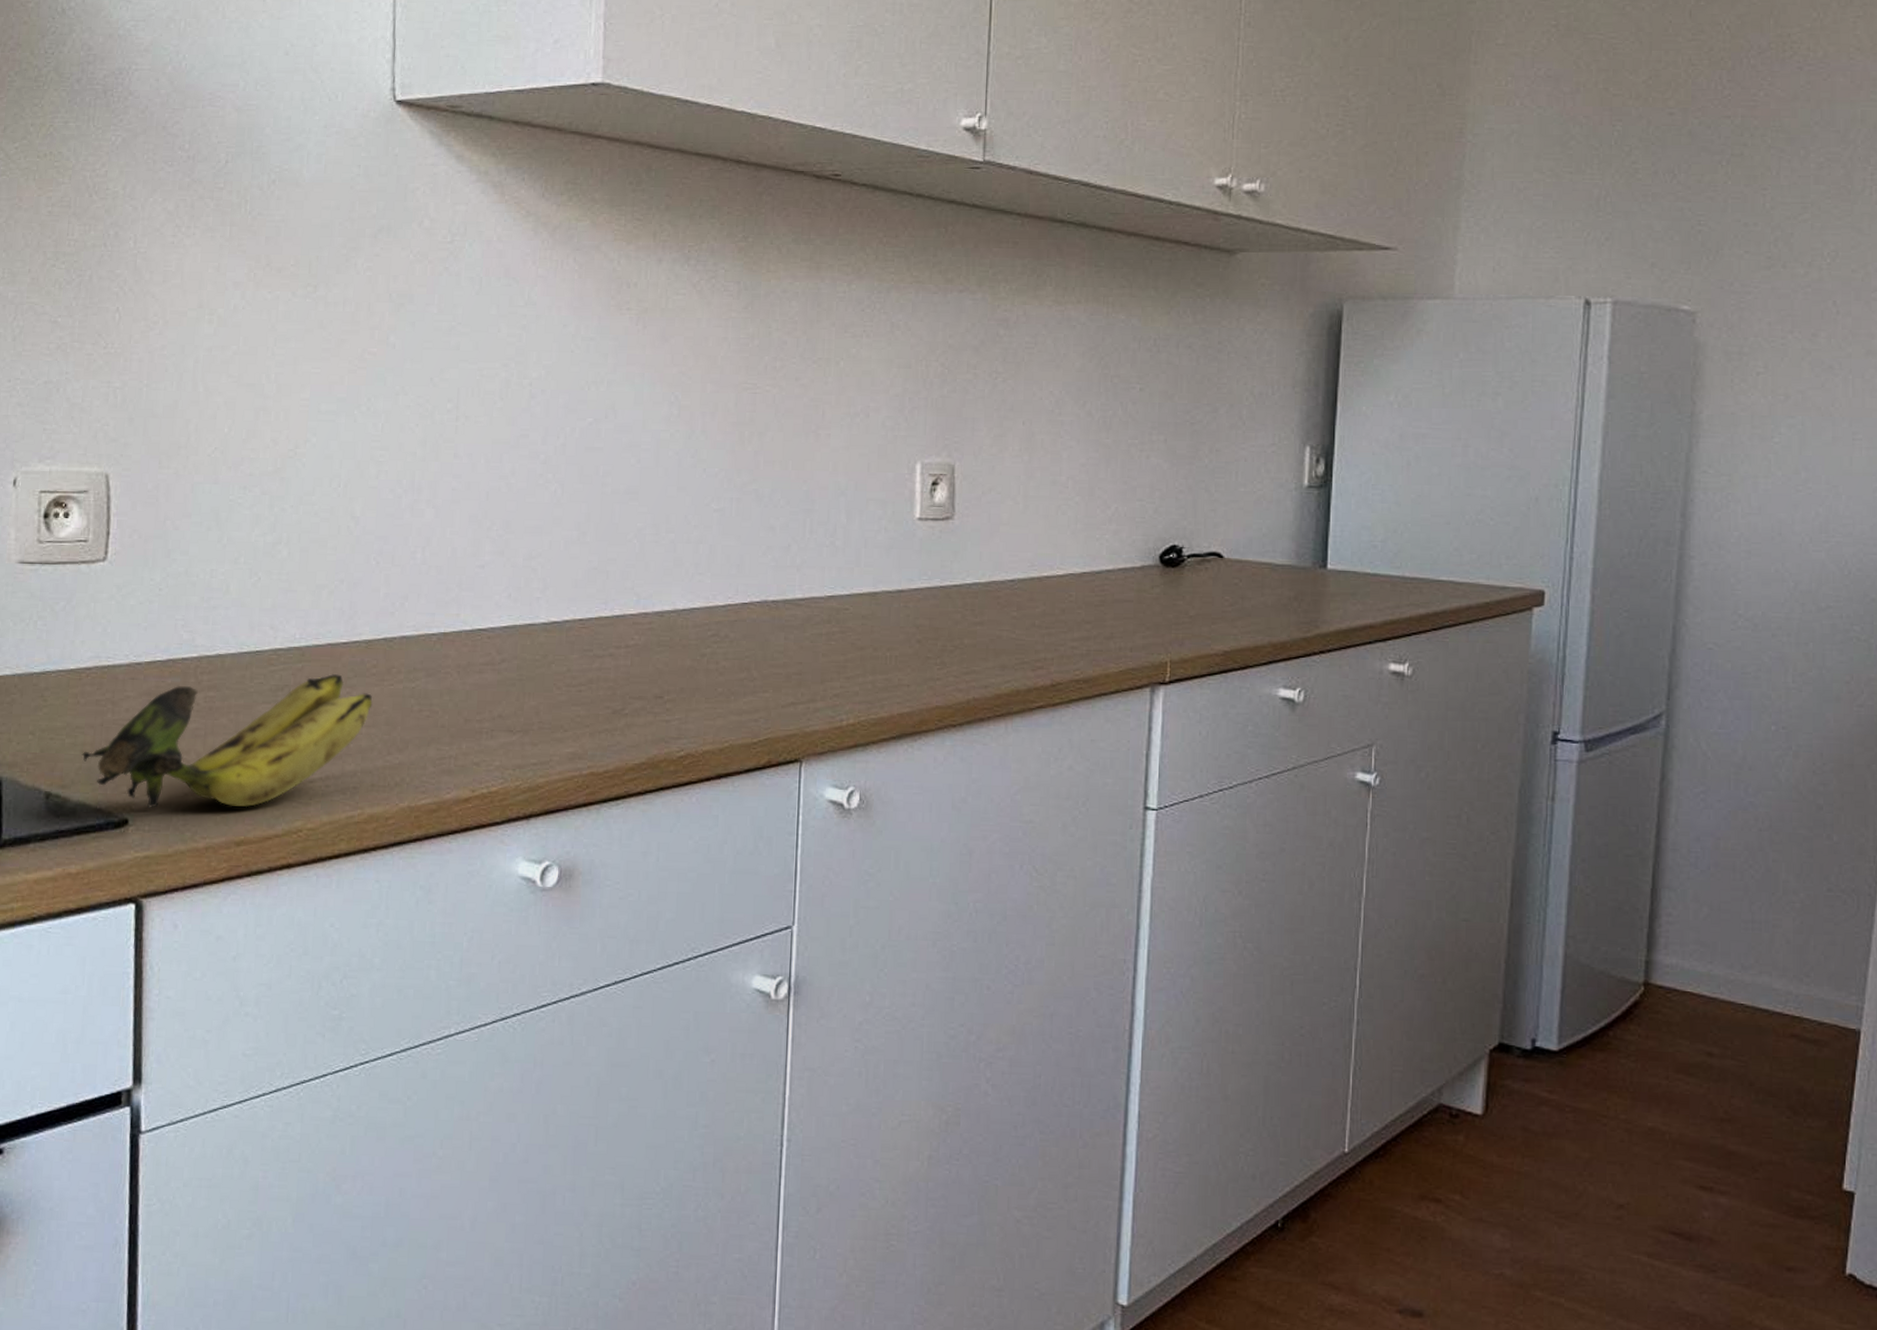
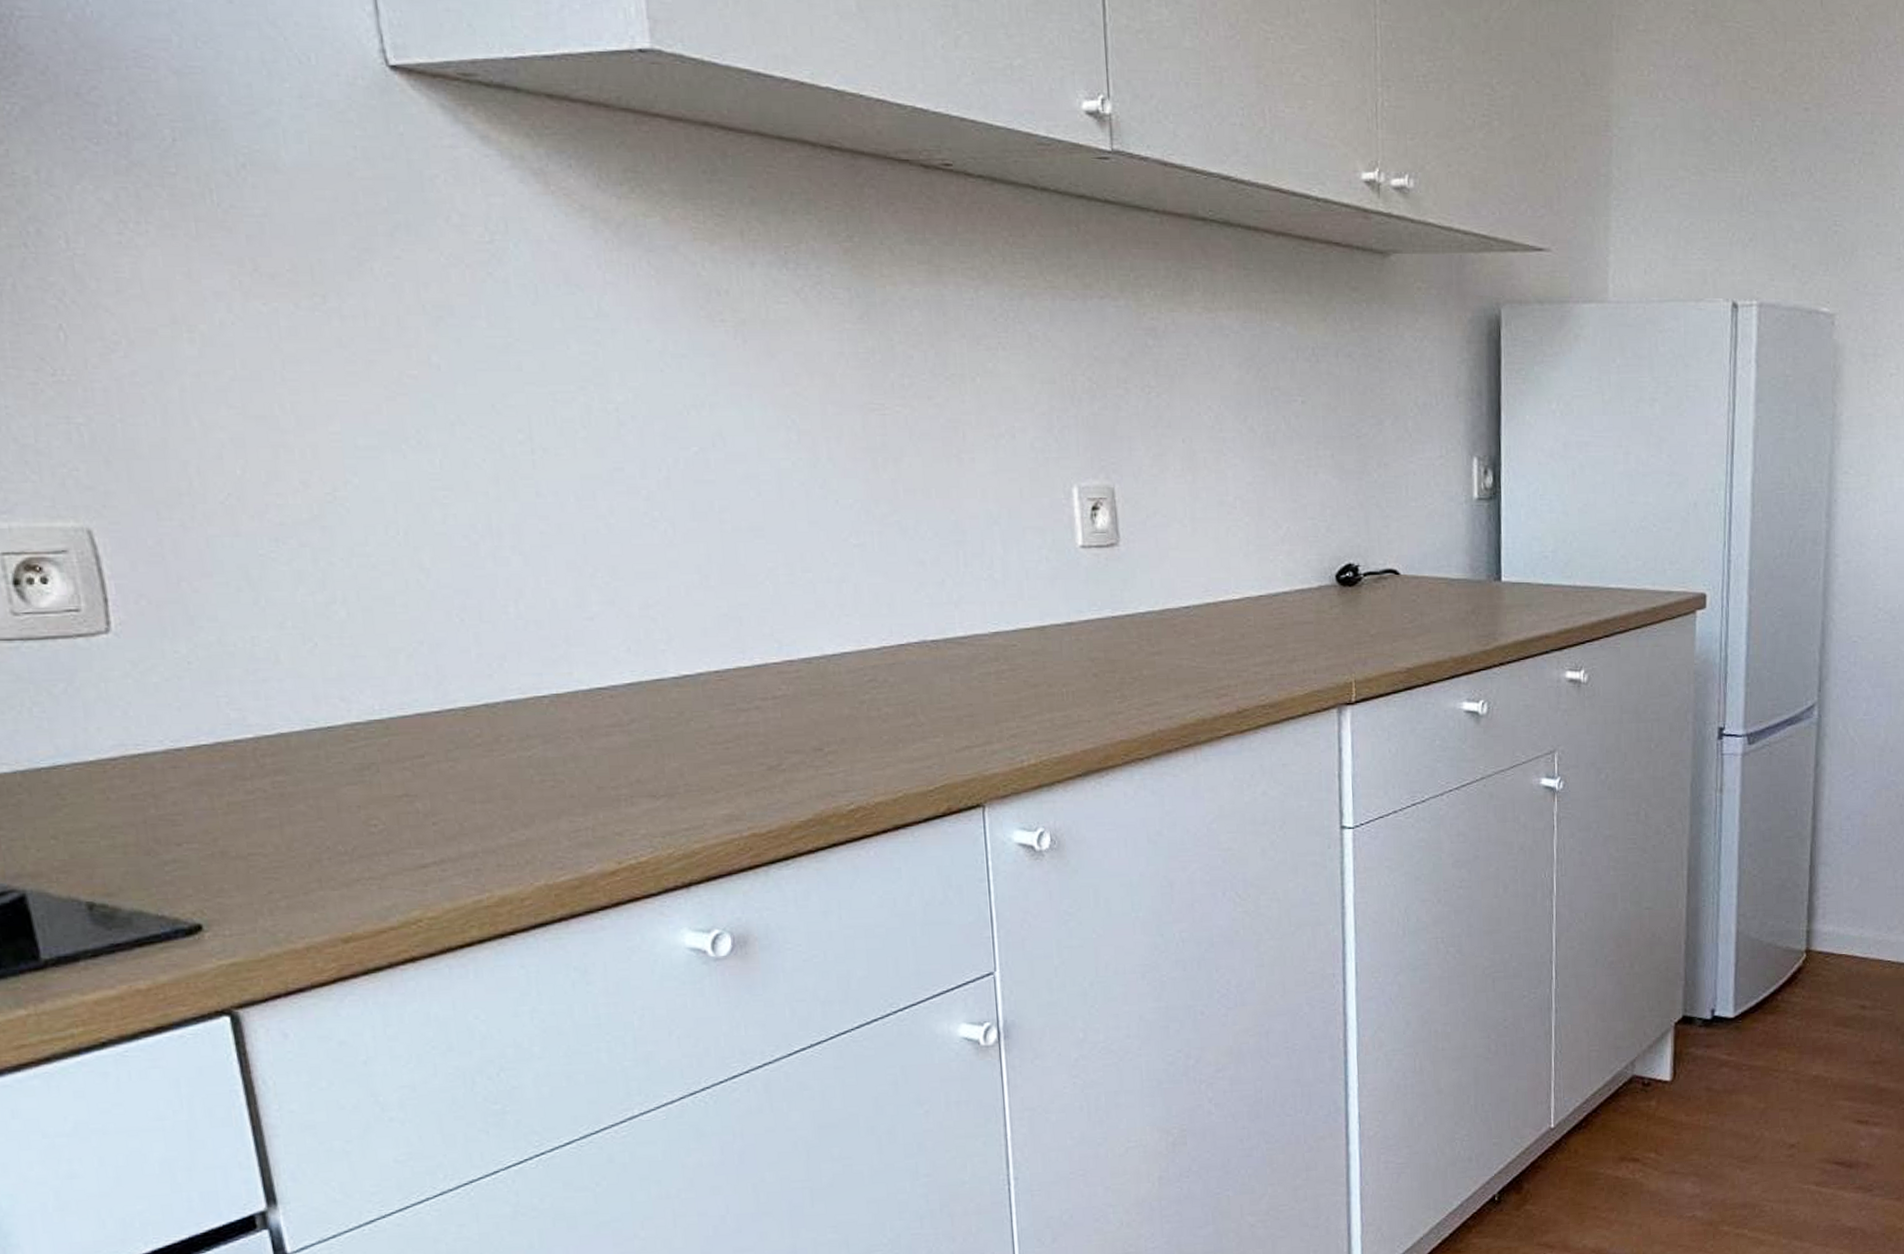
banana: present [81,674,373,808] -> none [125,747,484,910]

